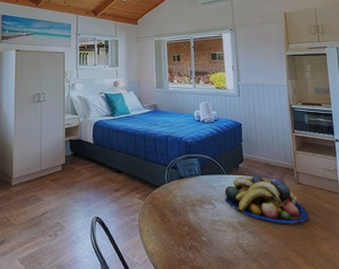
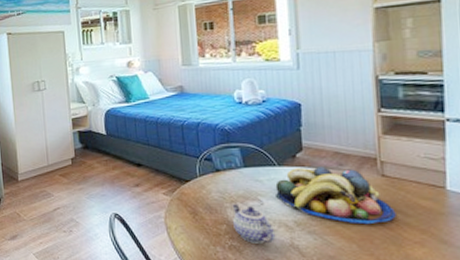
teapot: none [192,207,226,243] -> present [232,204,276,244]

